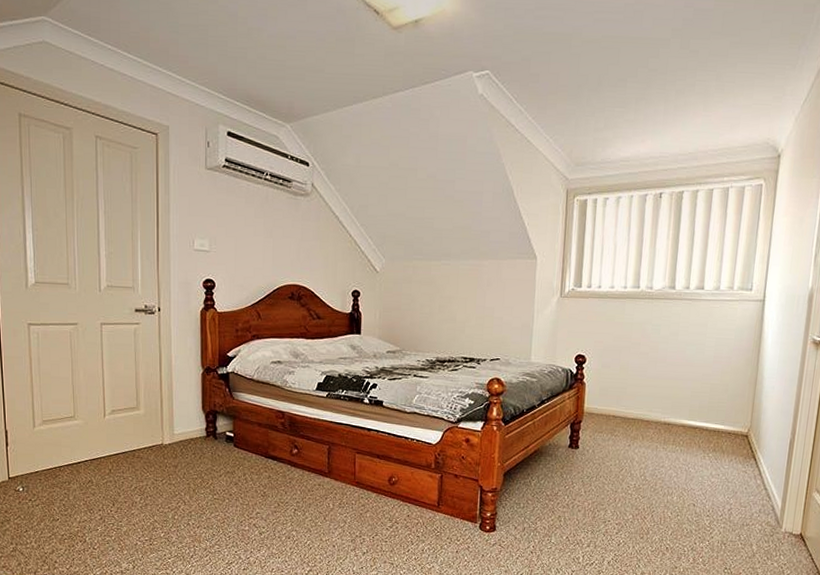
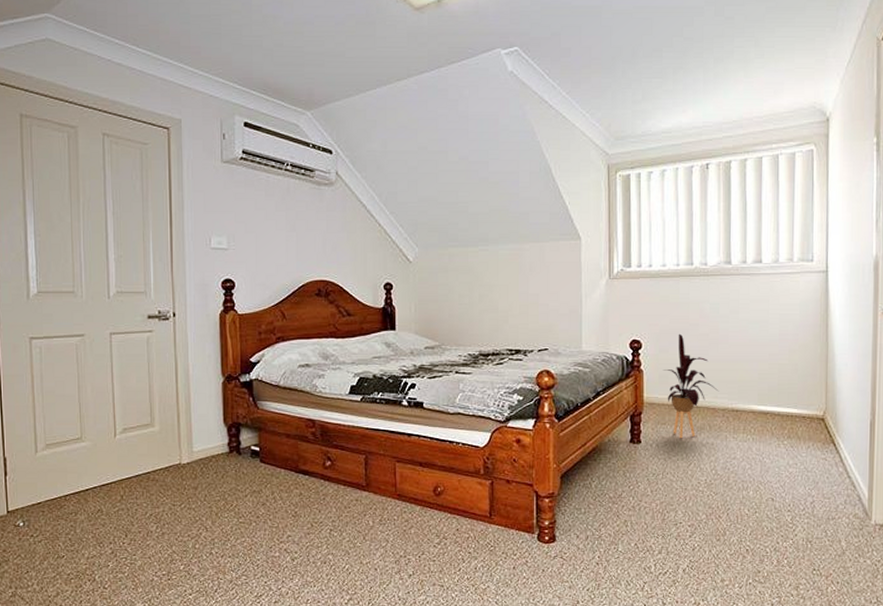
house plant: none [604,351,654,447] -> present [663,333,719,439]

